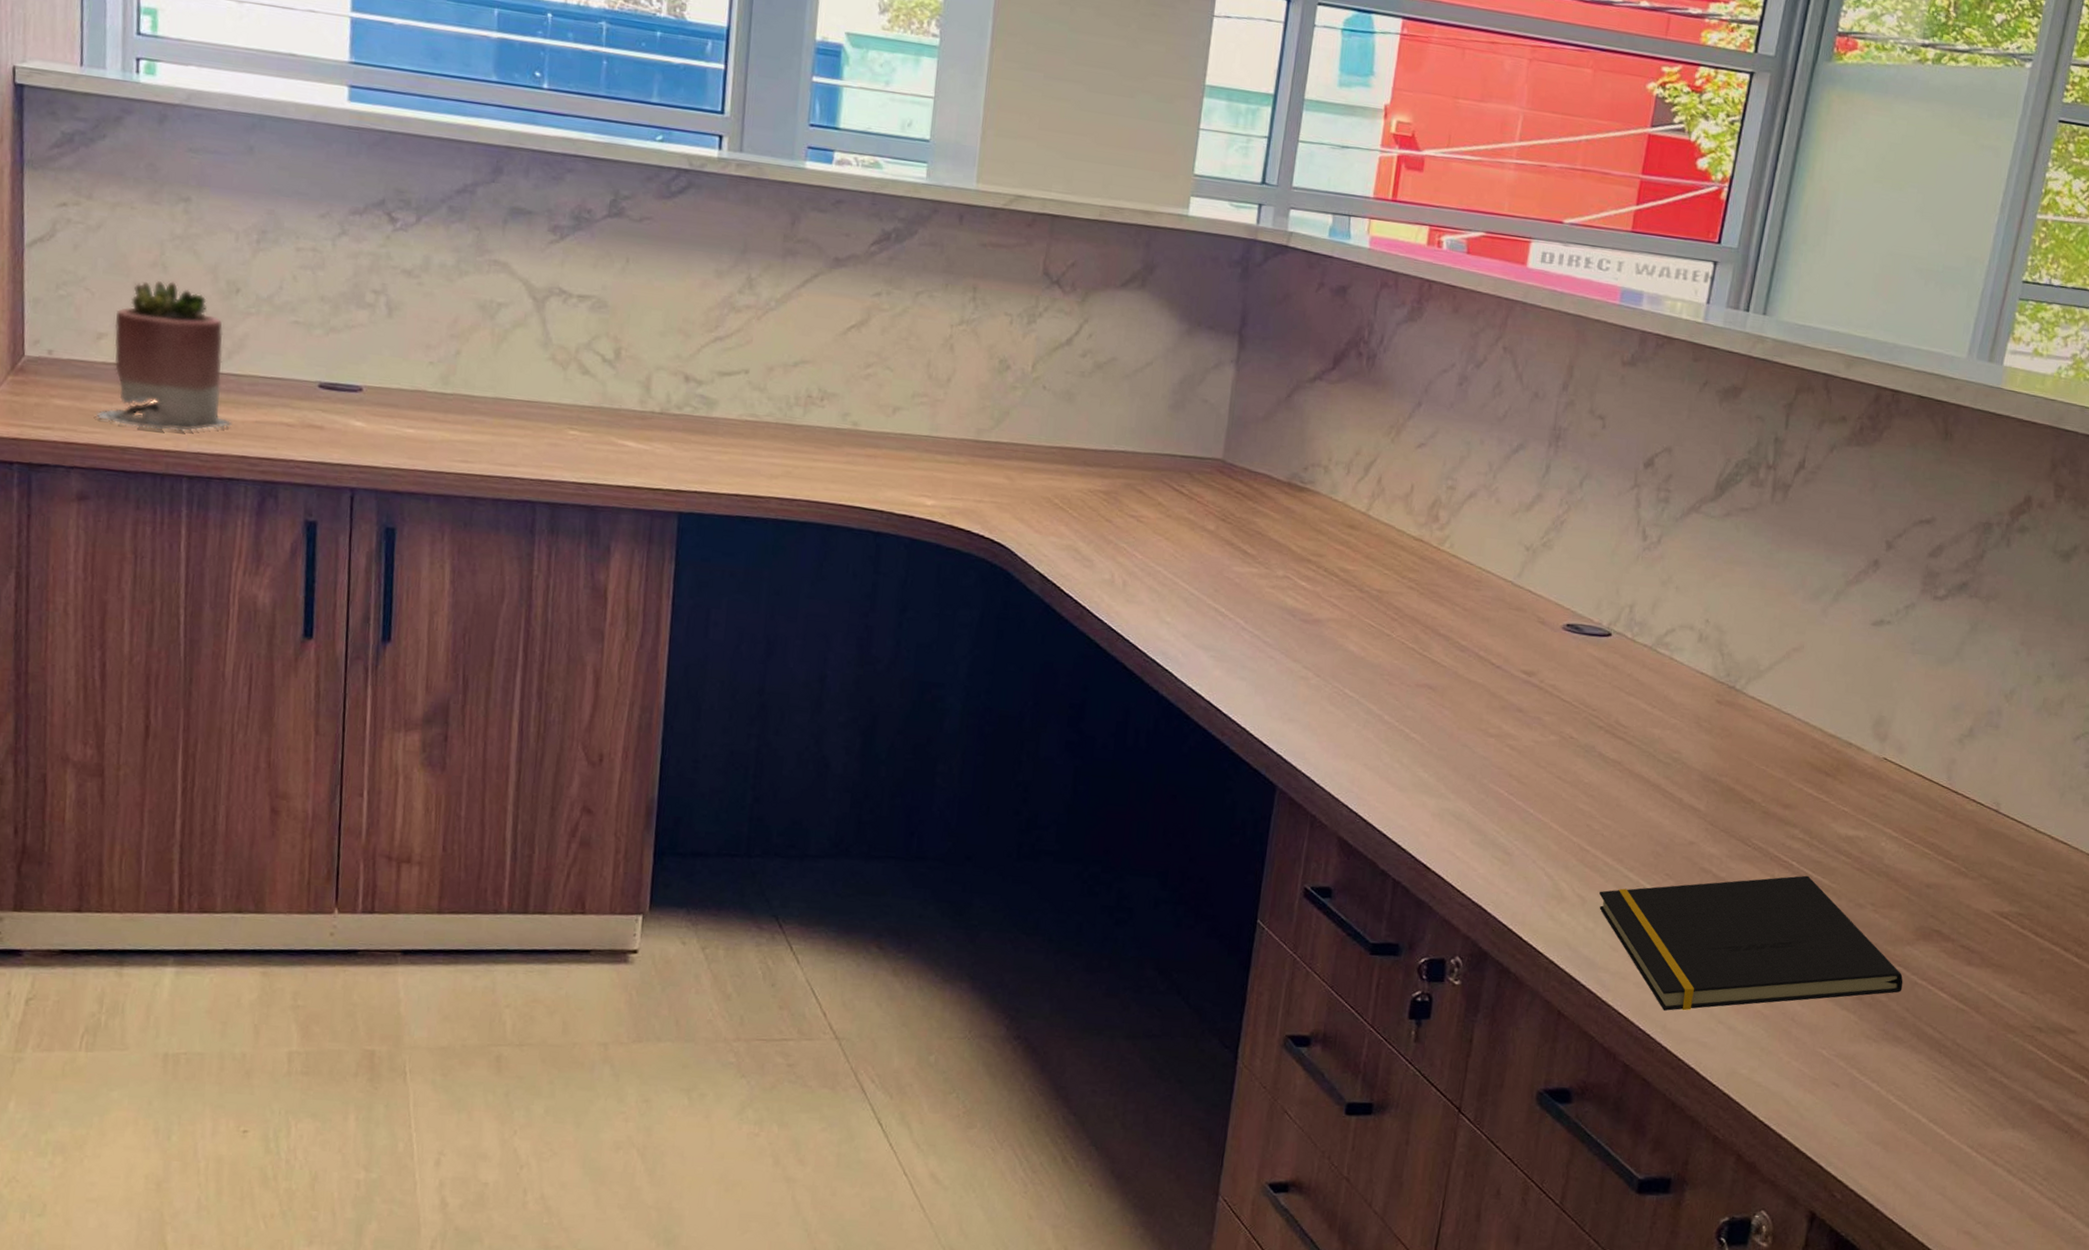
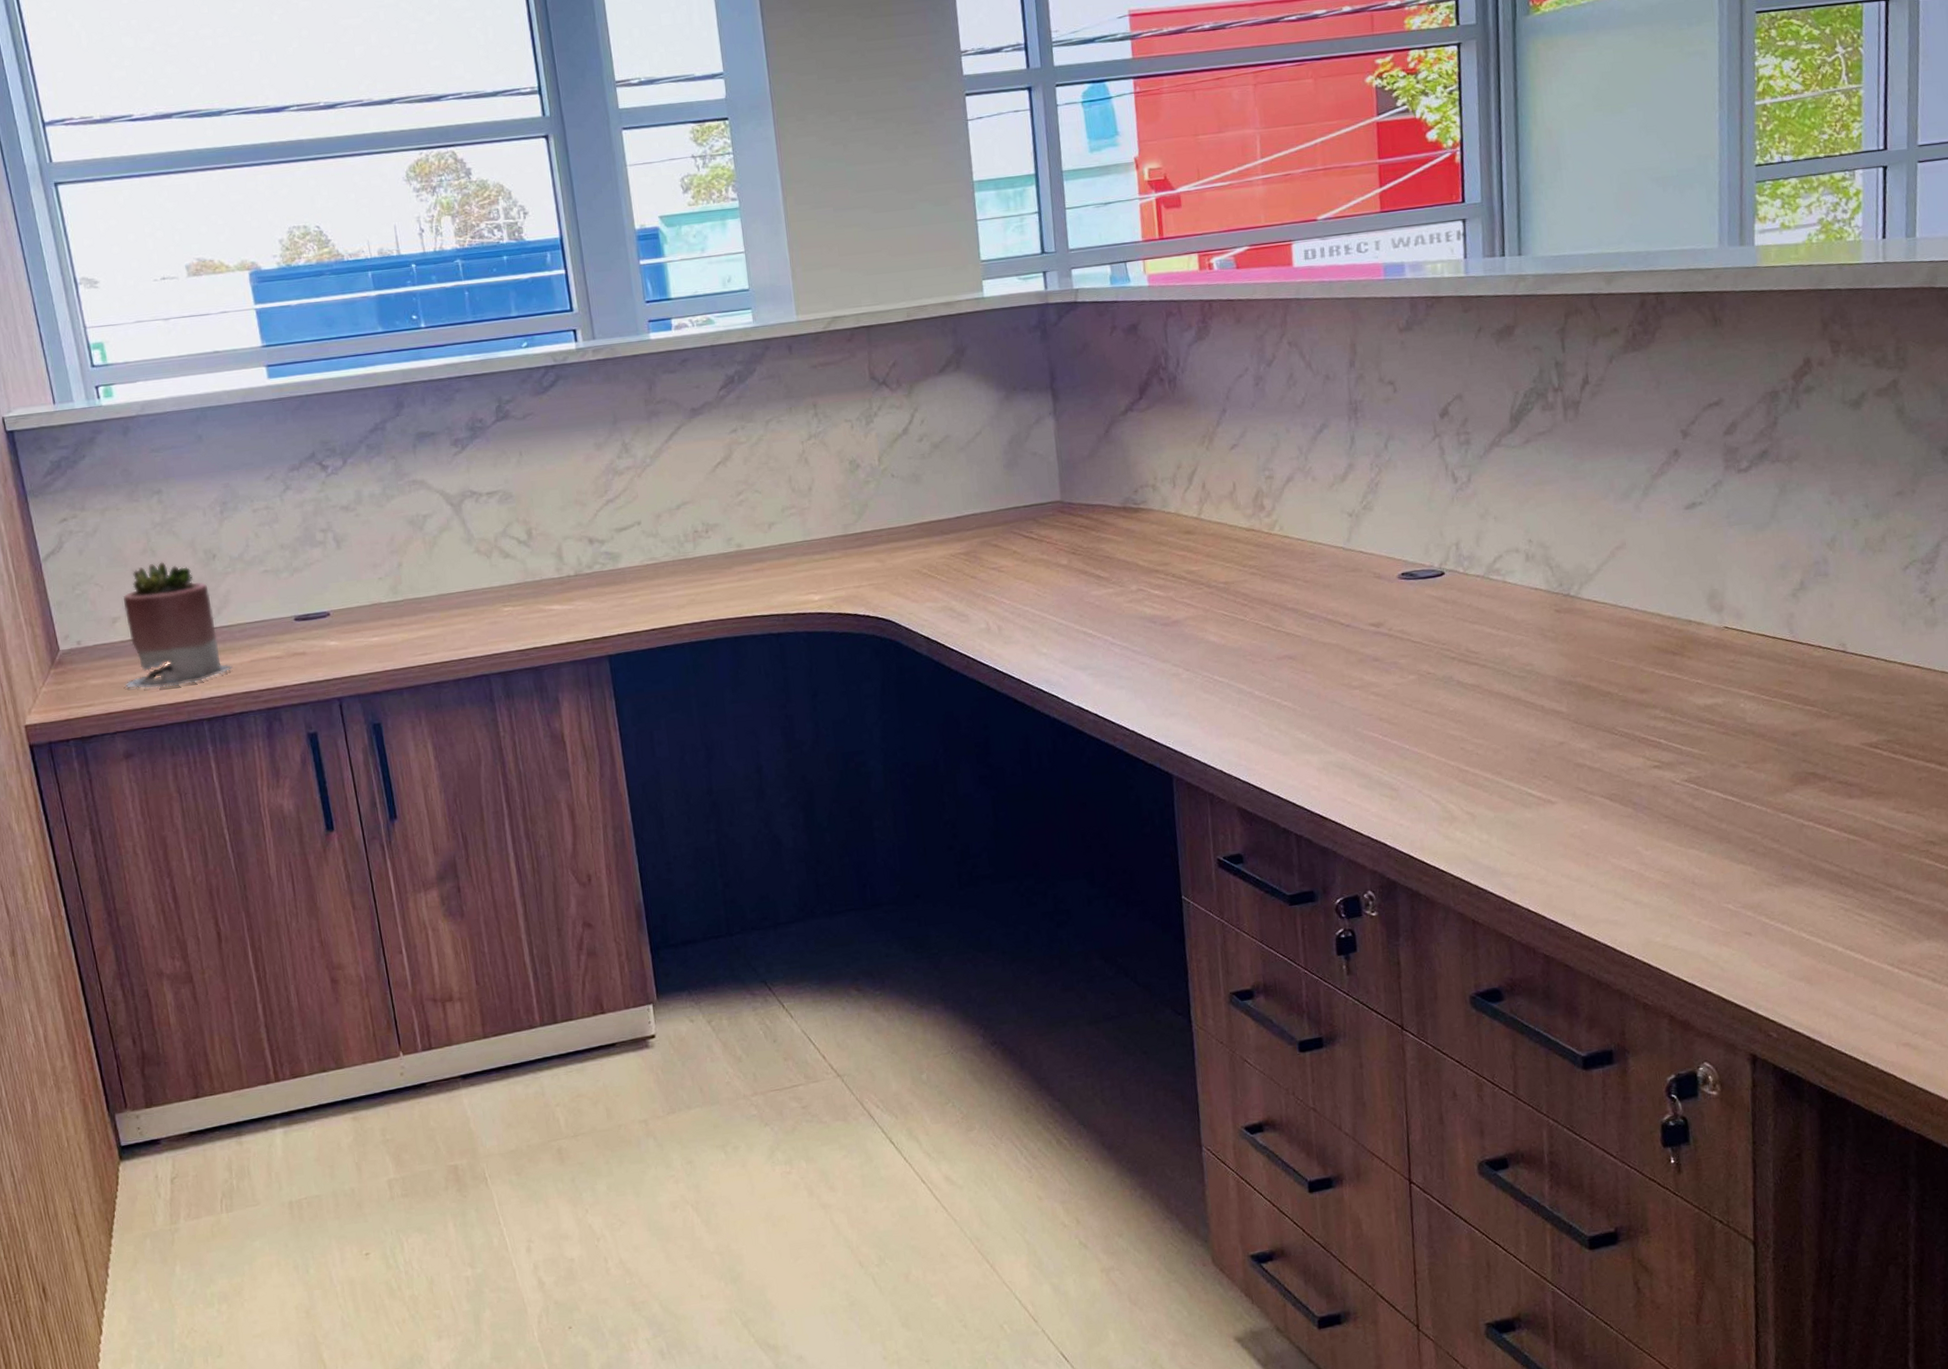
notepad: present [1599,875,1903,1011] -> none [1486,749,1791,900]

